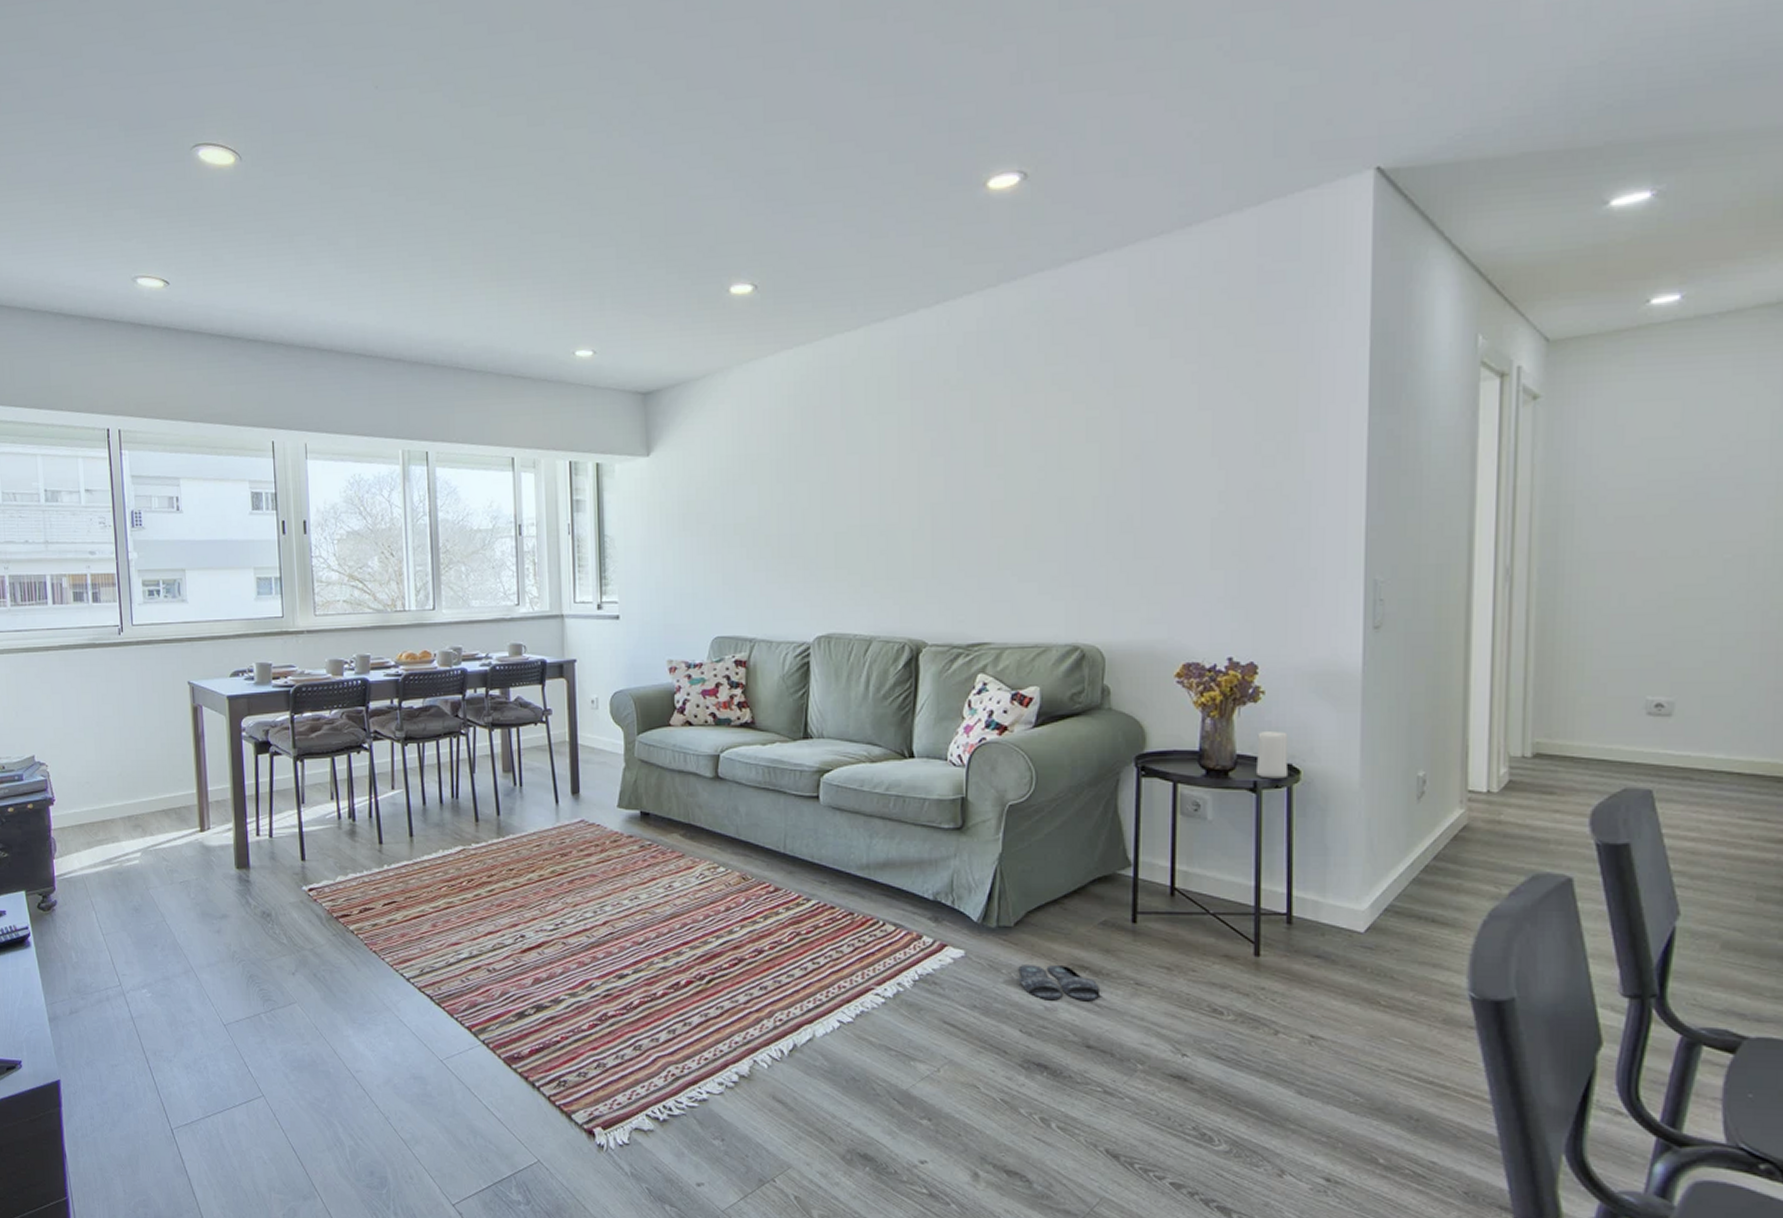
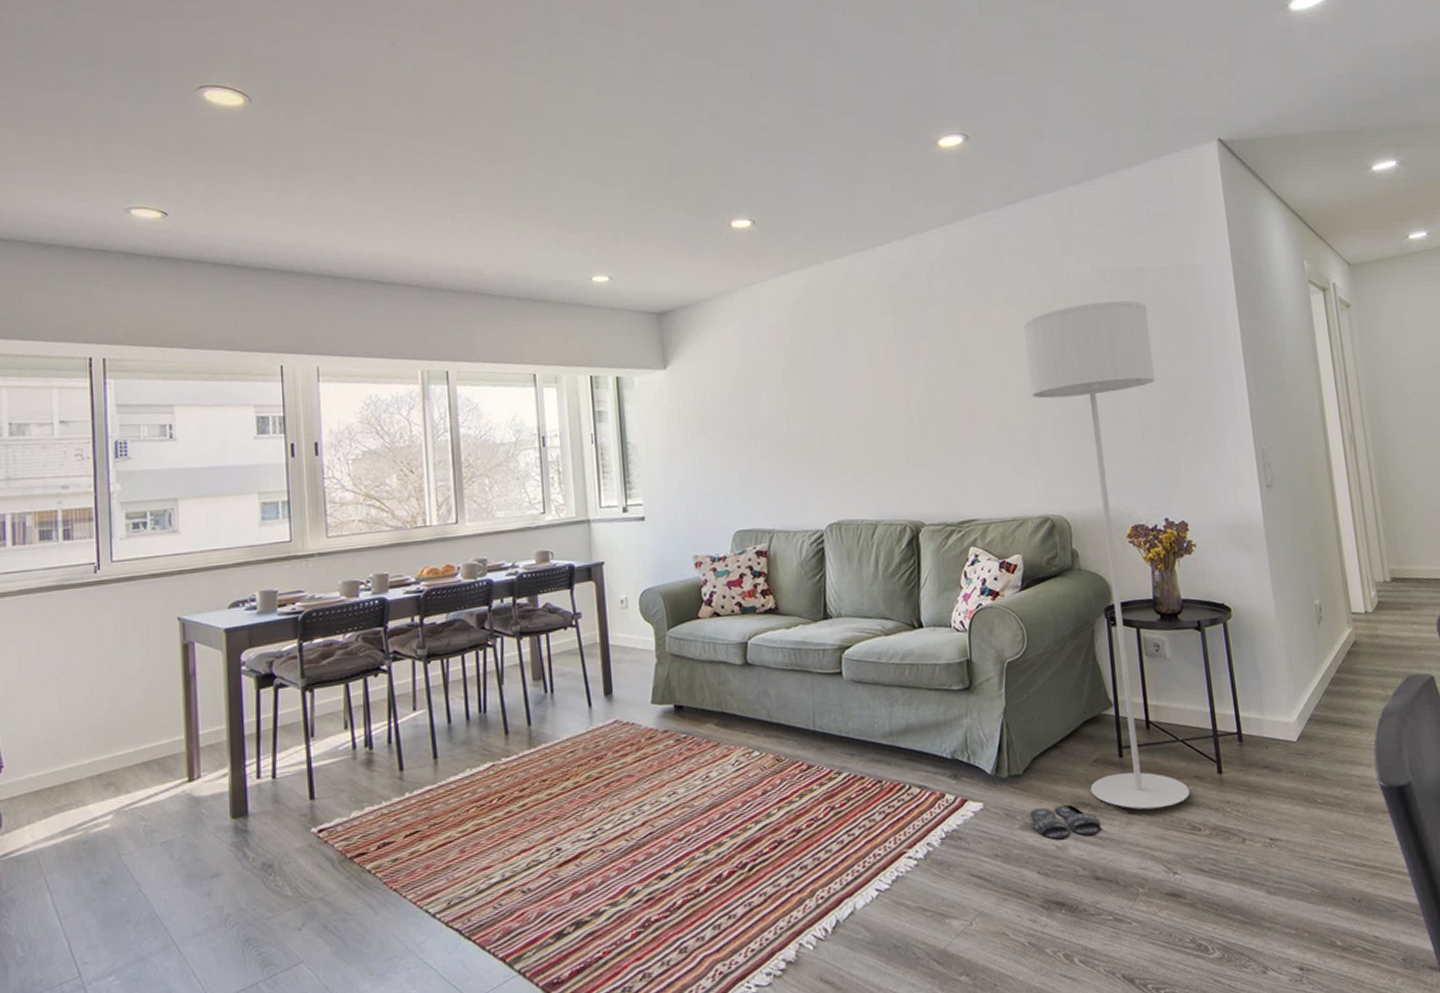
floor lamp: none [1073,386,1240,984] -> present [1024,300,1190,811]
candle: present [1255,730,1289,779] -> none [1195,576,1223,618]

